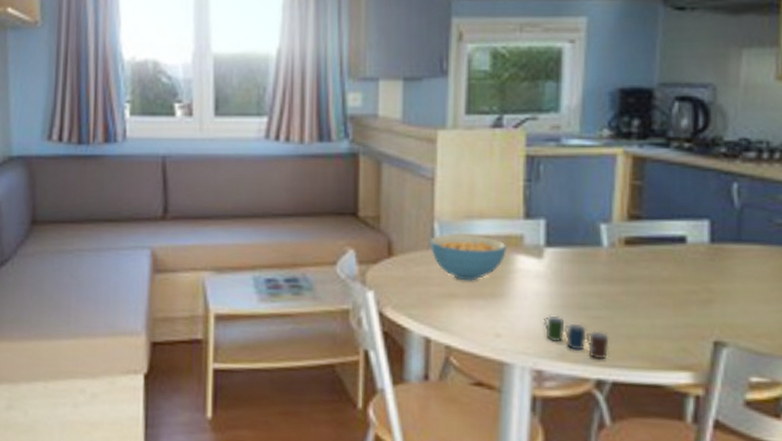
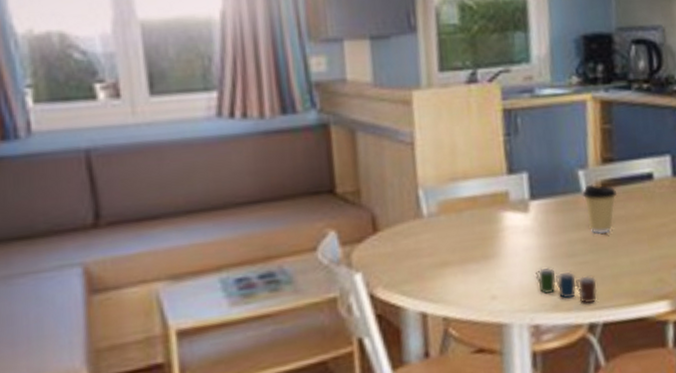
cereal bowl: present [429,233,506,281] -> none [415,197,494,247]
coffee cup: none [602,239,641,292] -> present [582,184,616,235]

